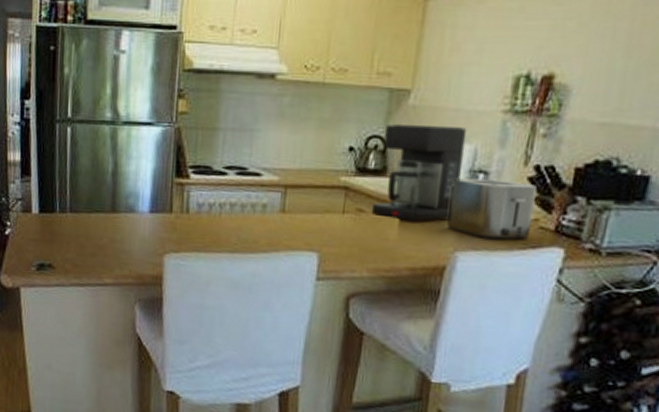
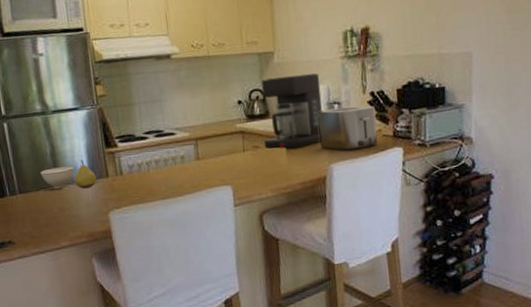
bowl: none [96,189,135,217] -> present [40,166,75,190]
fruit: none [132,186,158,222] -> present [74,160,97,189]

